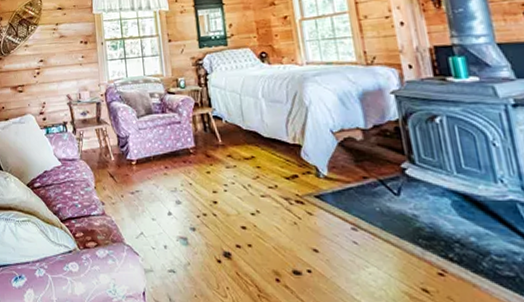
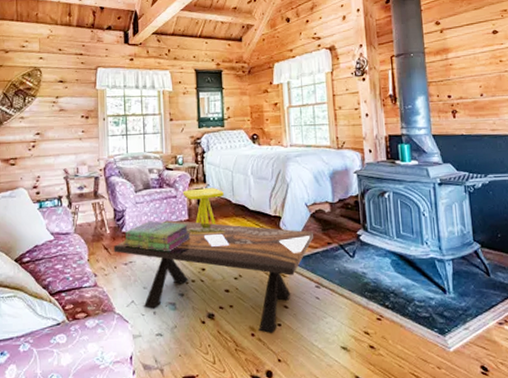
coffee table: none [119,147,345,280] -> present [113,220,314,333]
stack of books: none [128,148,199,182] -> present [123,221,191,252]
side table: none [187,112,233,153] -> present [183,188,224,225]

